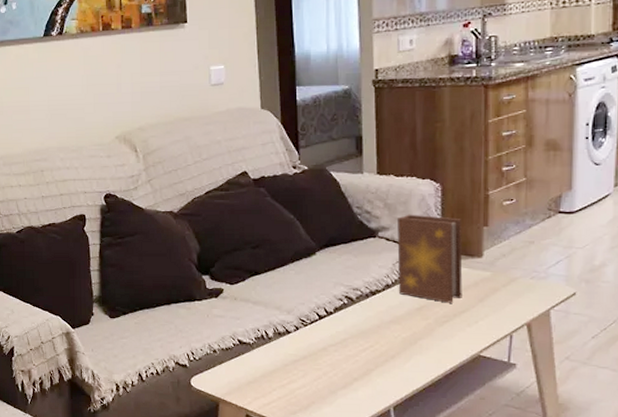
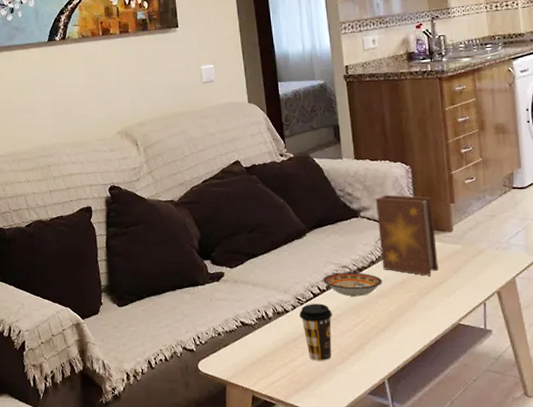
coffee cup: none [302,326,338,385] -> present [299,303,332,361]
bowl: none [331,295,398,322] -> present [323,272,383,298]

